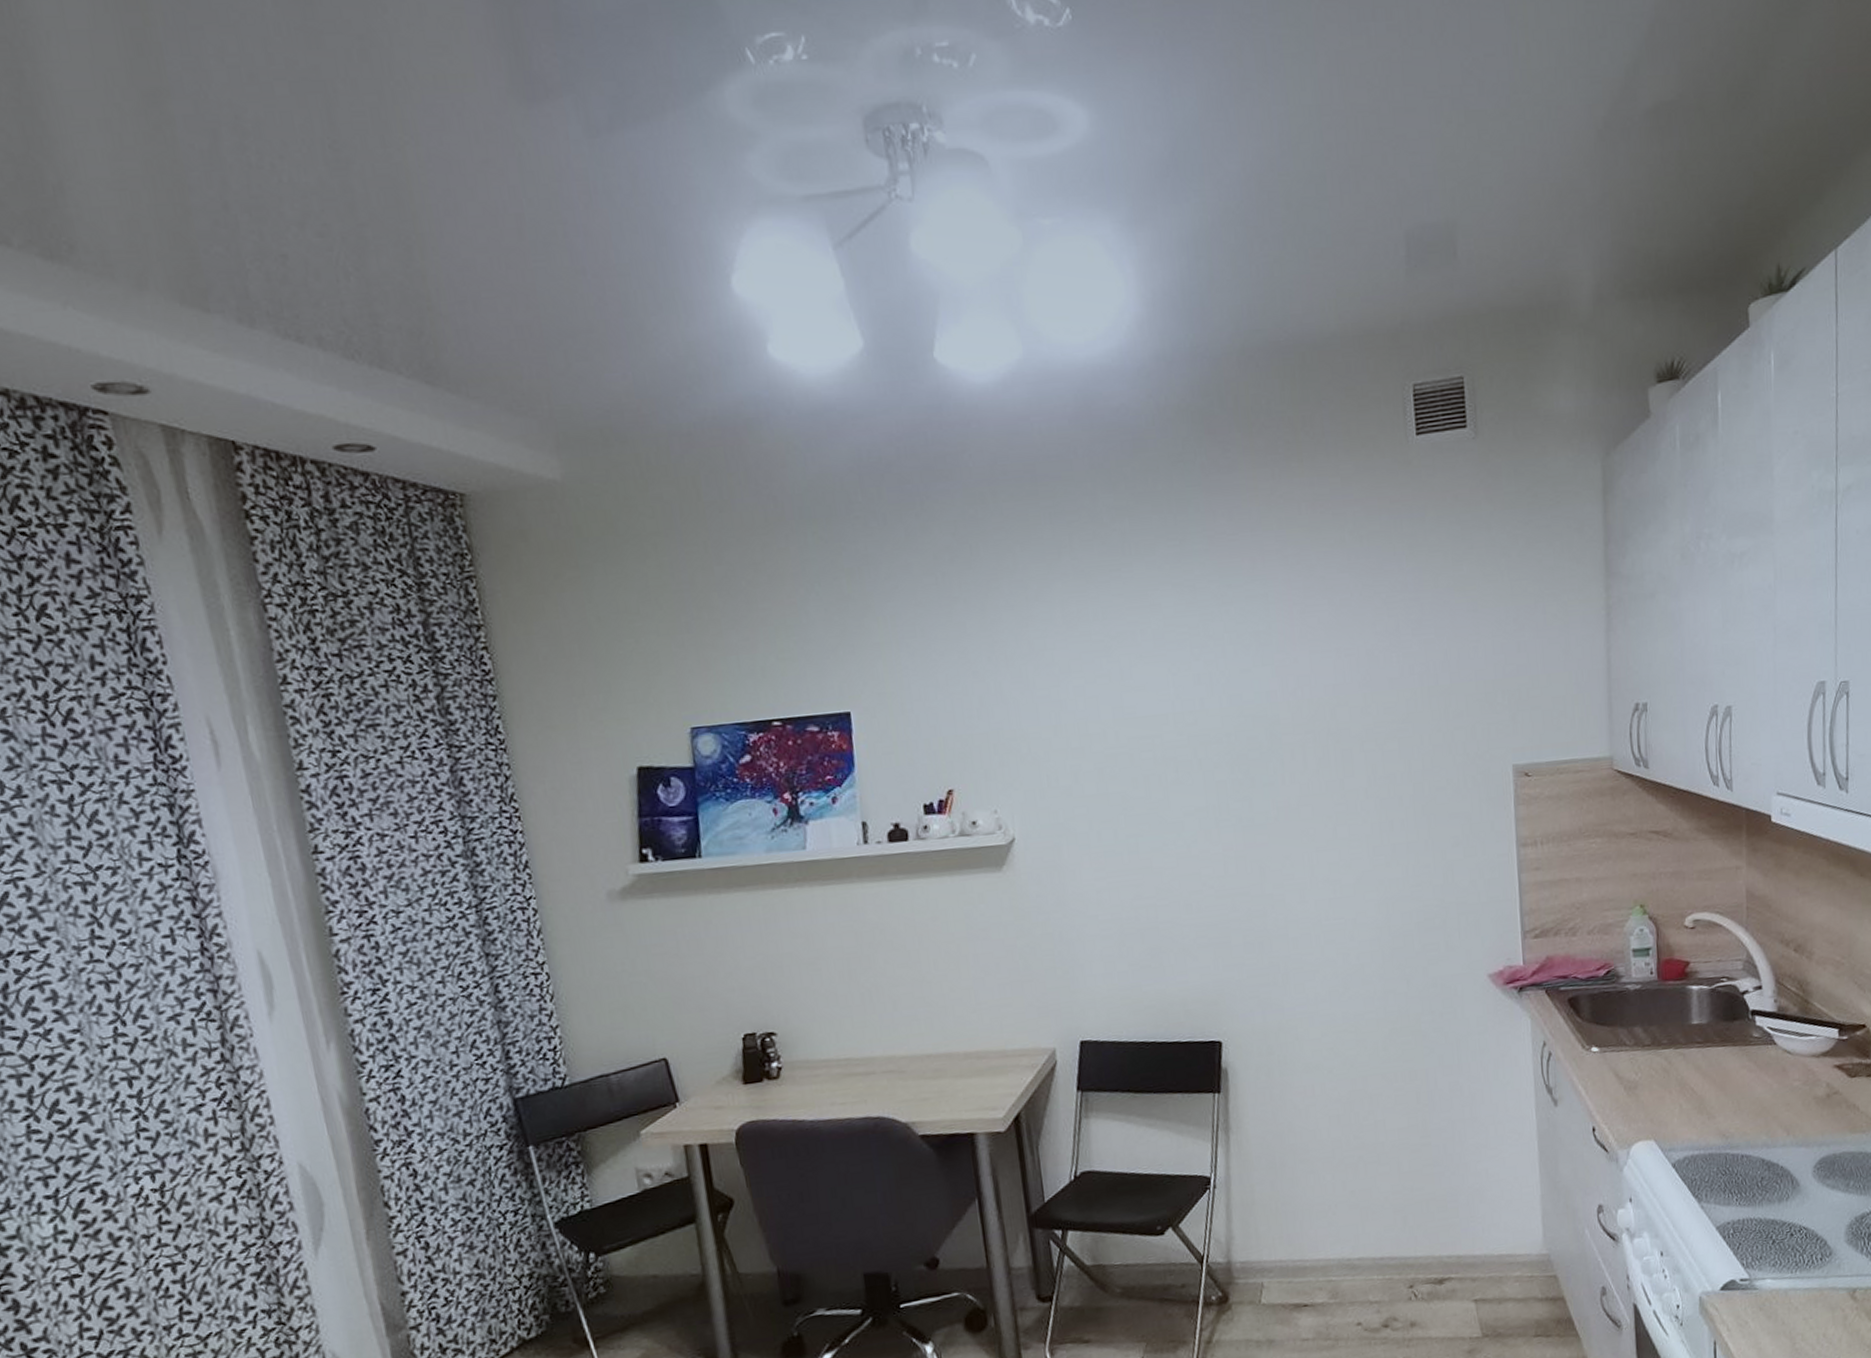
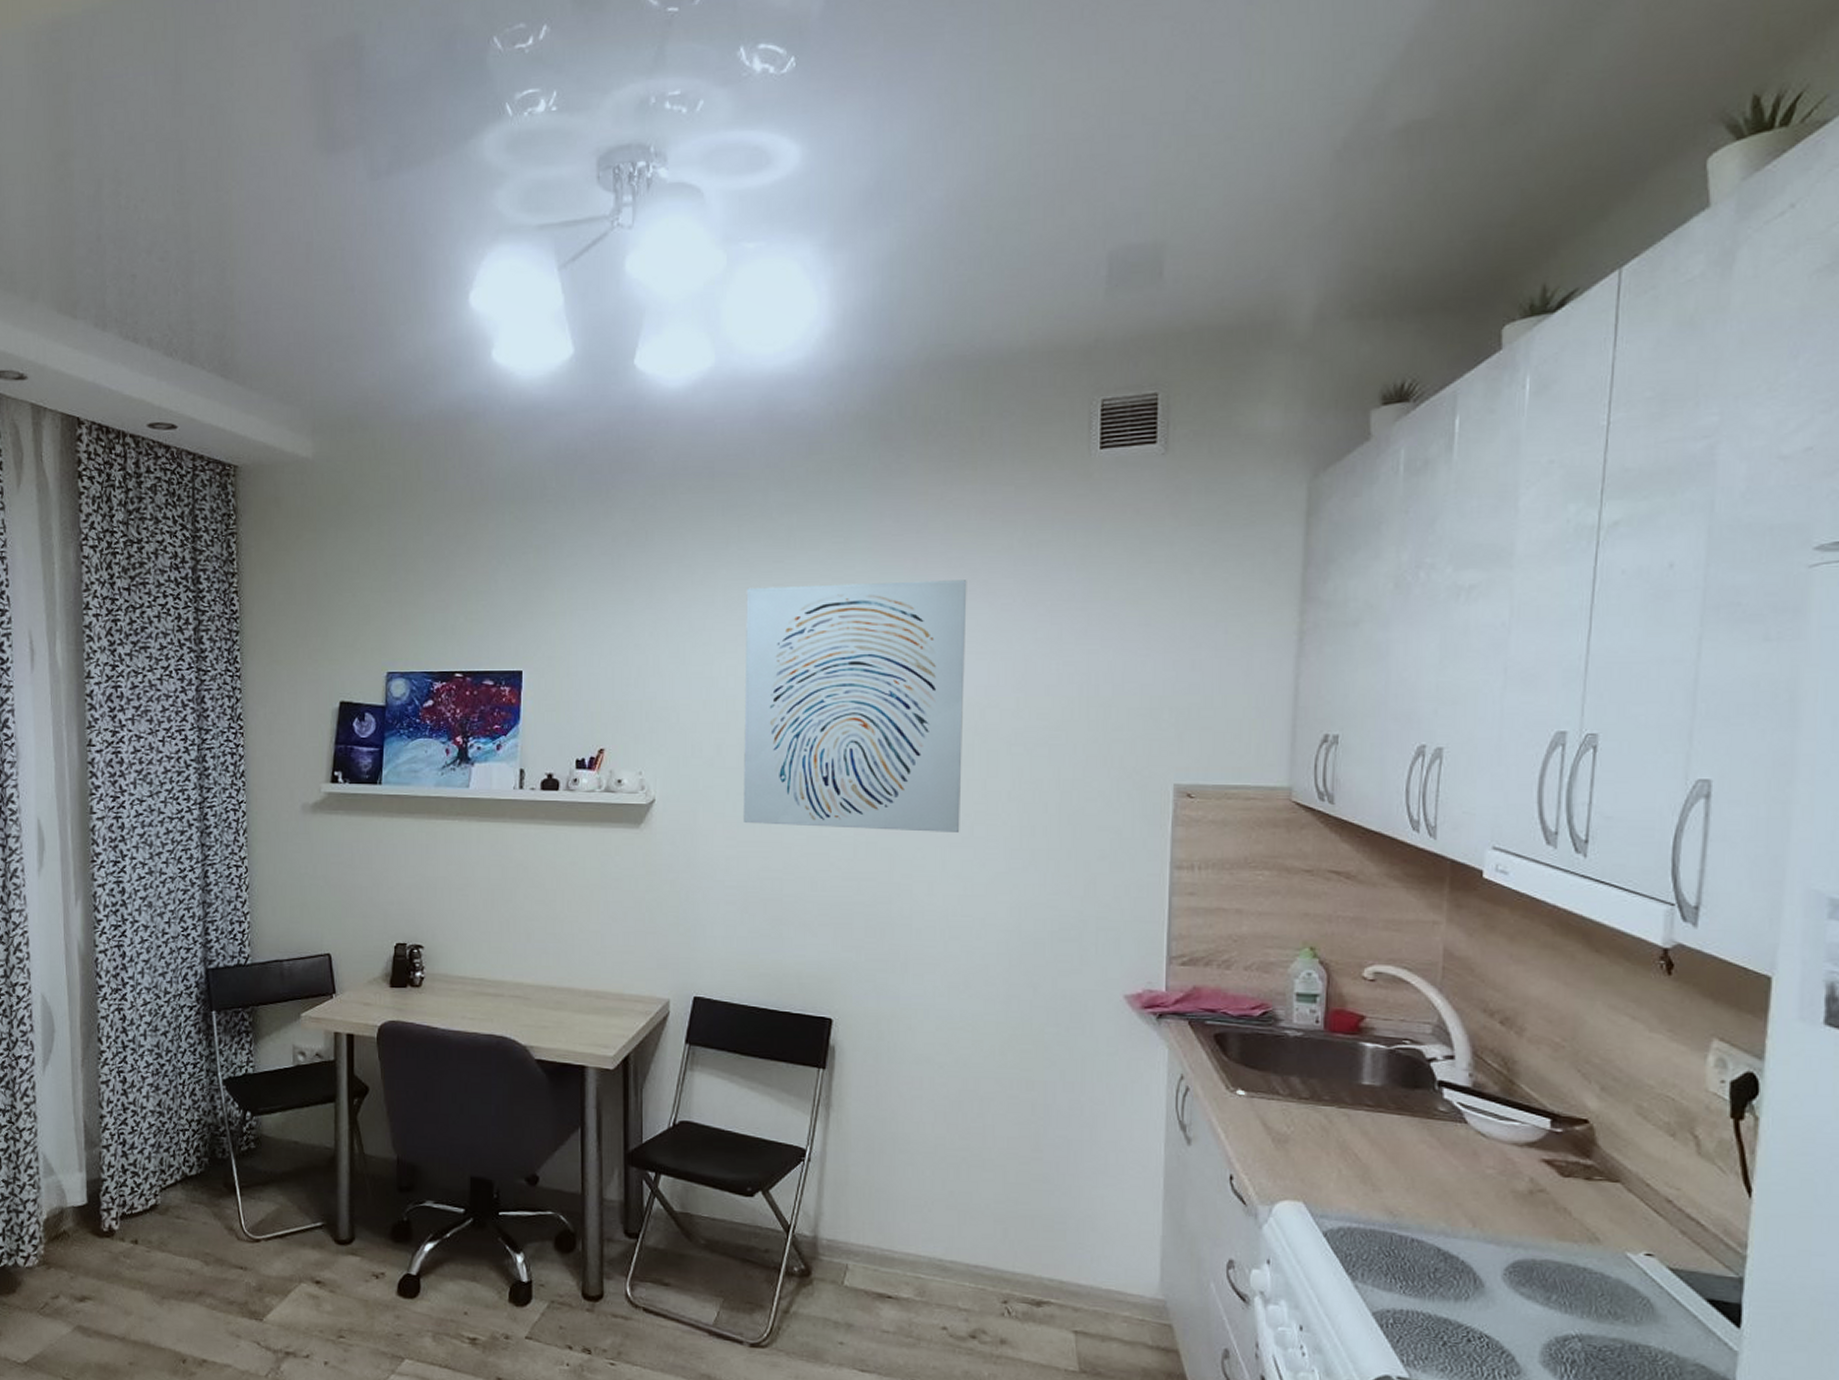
wall art: none [1085,577,1324,853] -> present [742,580,967,834]

